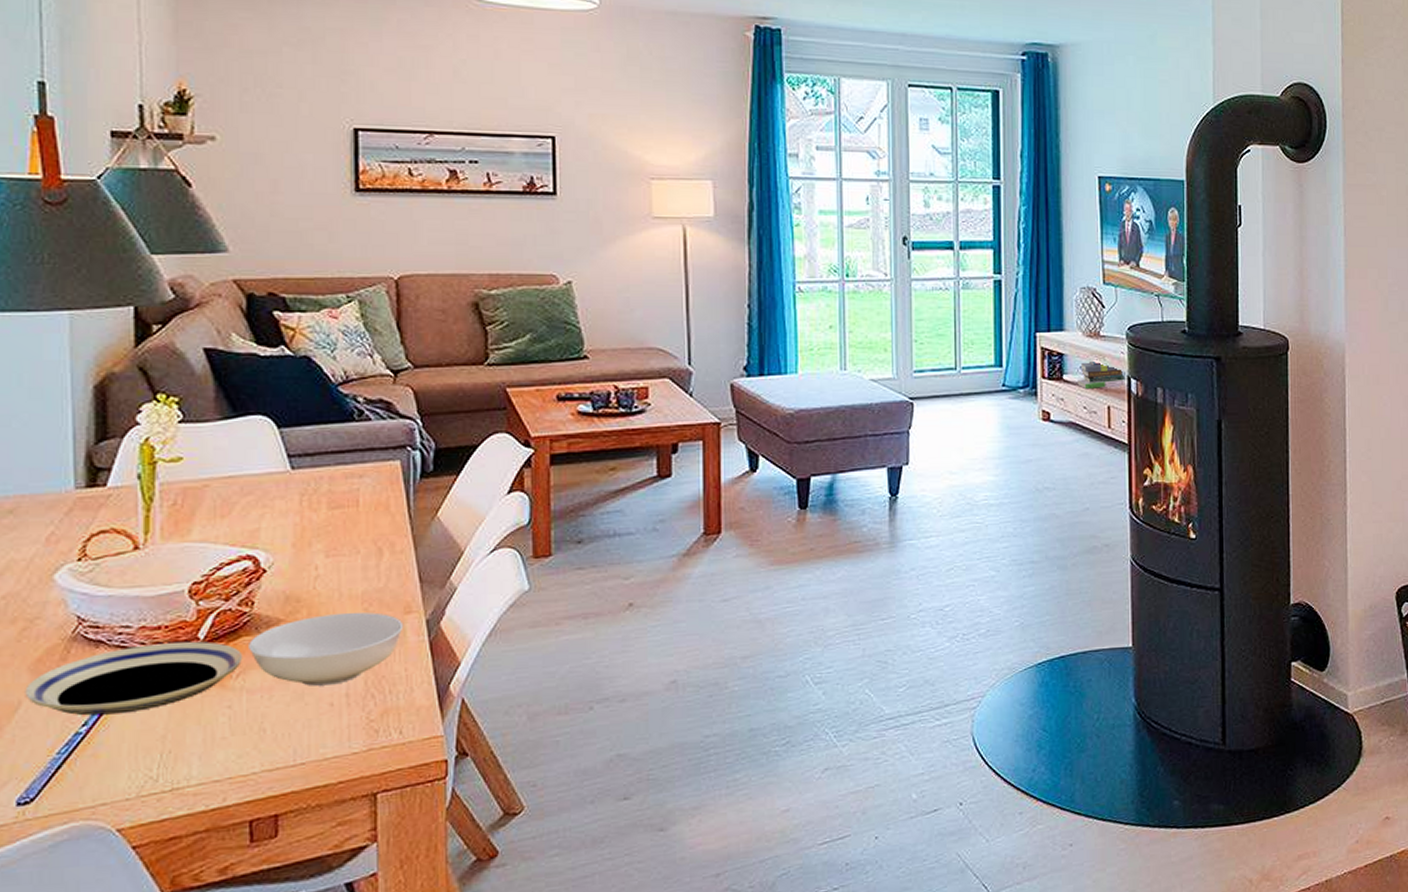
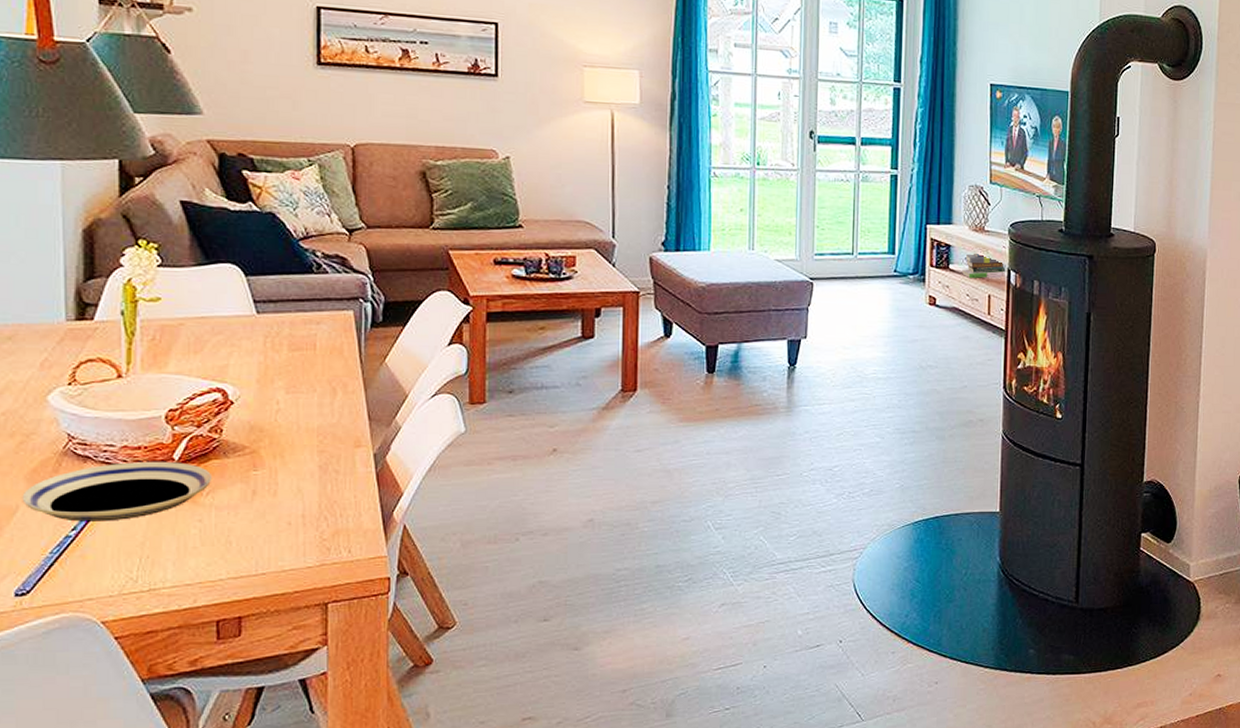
bowl: present [249,612,404,686] -> none [218,443,354,506]

